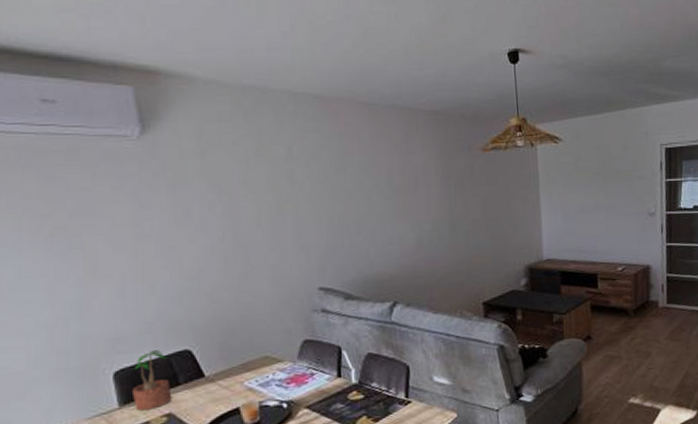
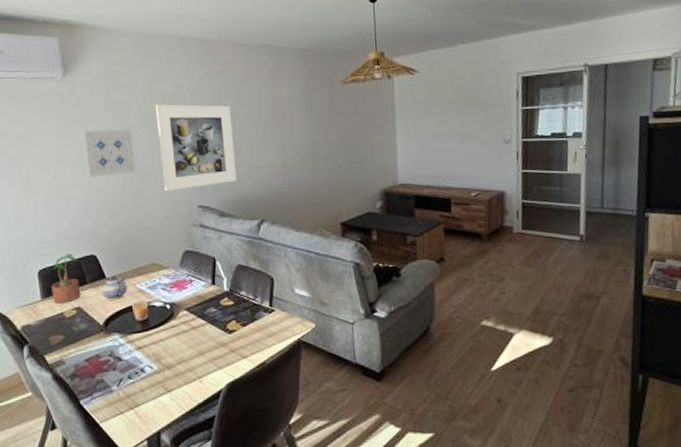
wall art: none [168,199,241,257] -> present [82,129,137,178]
teapot: none [200,373,233,402] -> present [102,275,127,300]
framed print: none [262,170,364,273] -> present [155,104,236,192]

